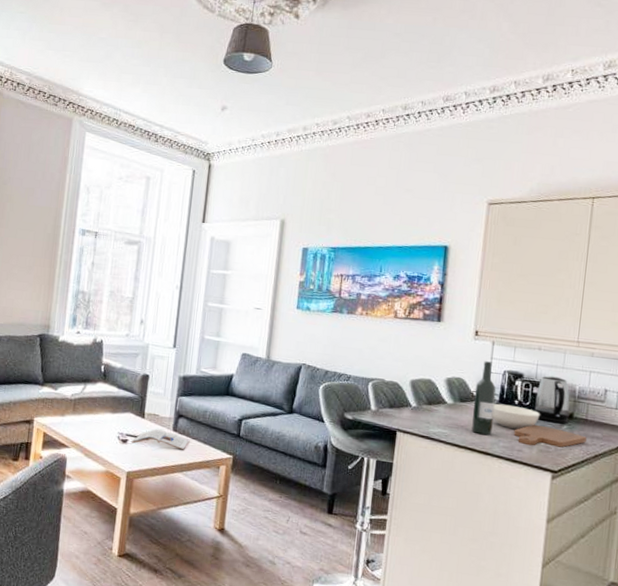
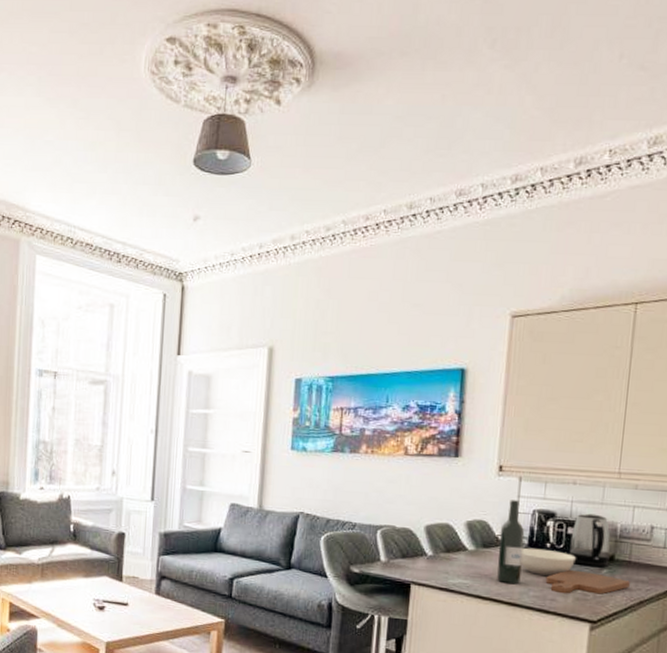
magazine: present [131,429,190,450] -> none [109,593,175,616]

